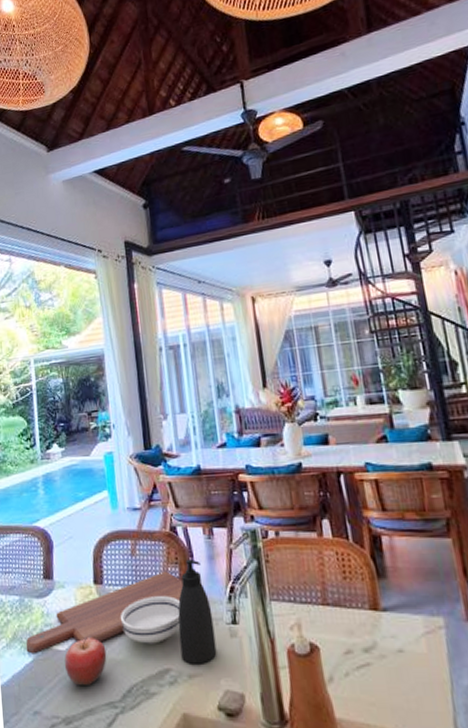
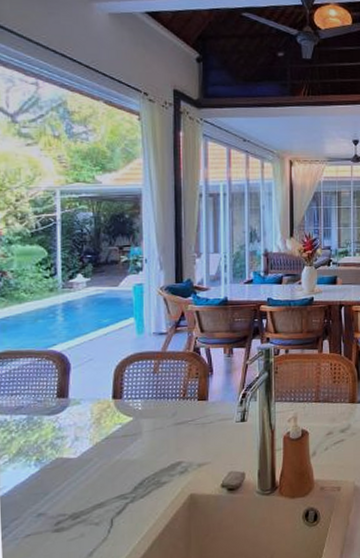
cutting board: present [25,571,184,654] -> none [32,384,202,465]
fruit: present [64,638,107,686] -> none [74,444,121,486]
bowl: present [120,596,180,644] -> none [137,404,196,445]
soap dispenser: present [178,559,217,664] -> none [193,373,225,456]

